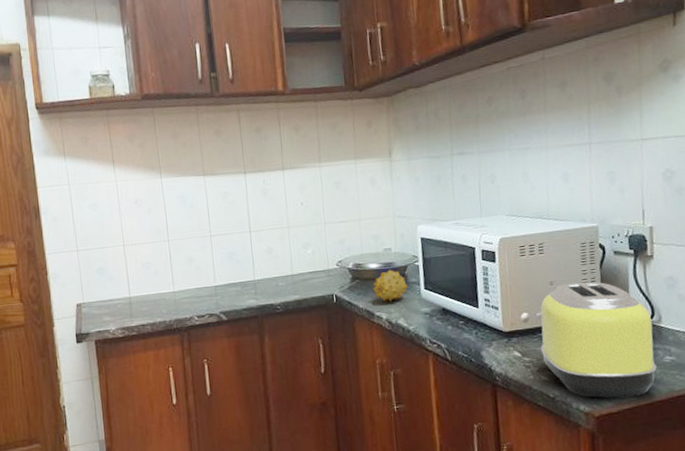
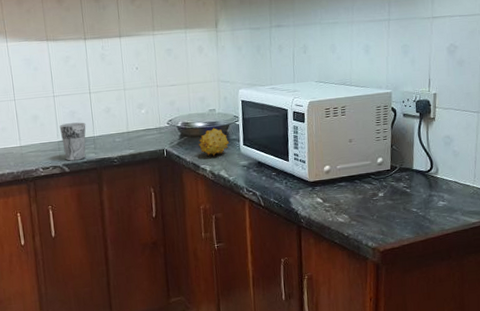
cup: none [216,264,246,308] -> present [59,122,86,161]
toaster: present [540,282,657,398] -> none [339,140,432,236]

